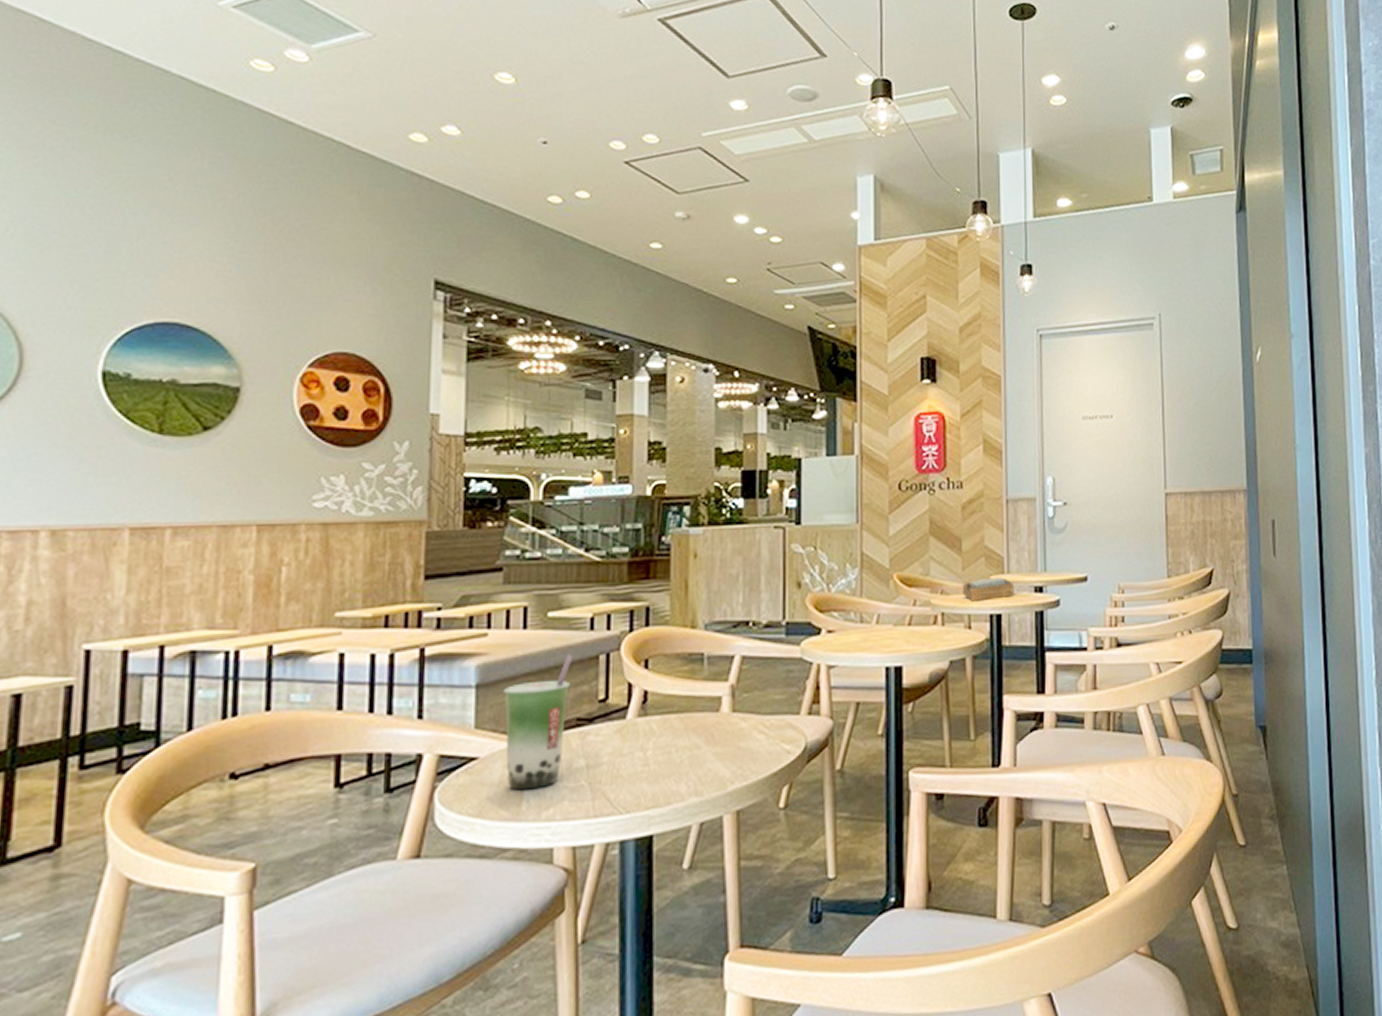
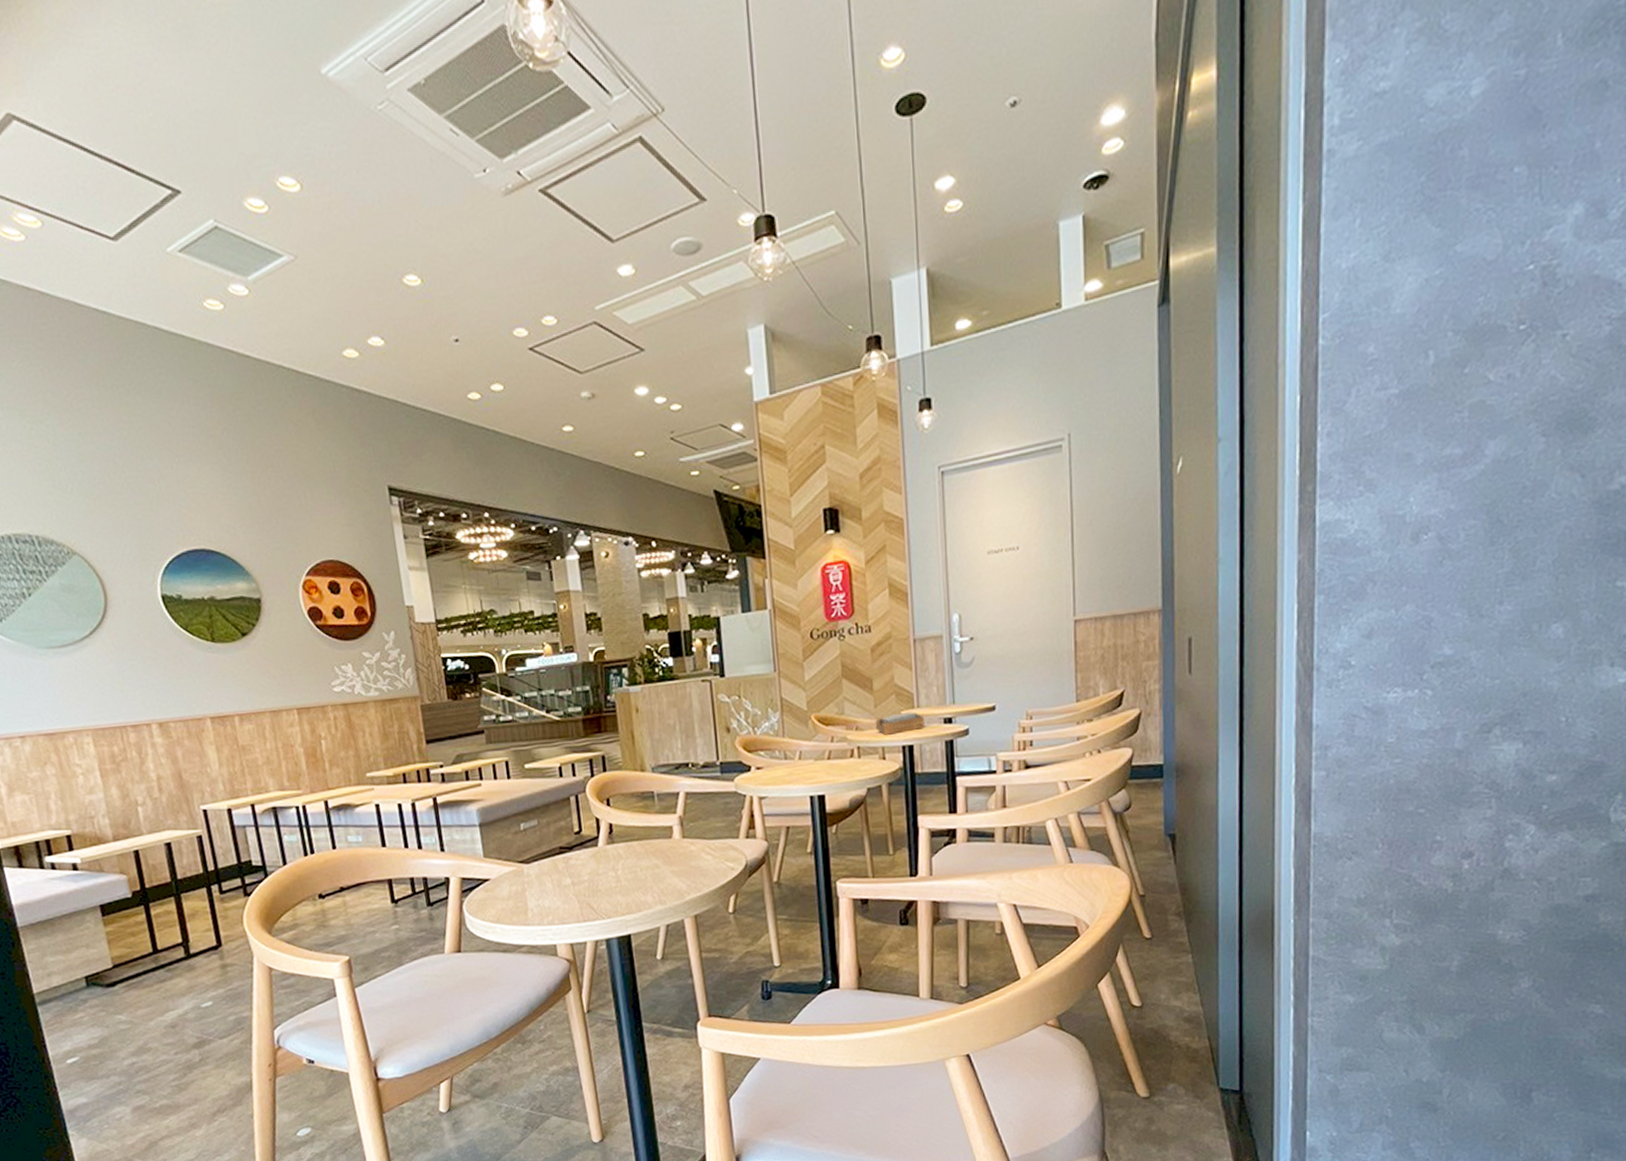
beverage cup: present [503,654,573,790] -> none [500,797,553,903]

